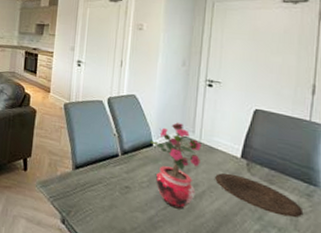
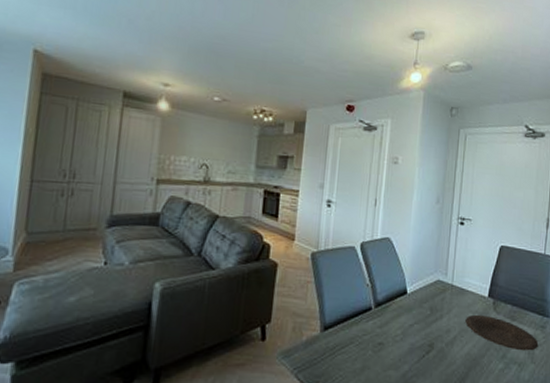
potted plant: present [149,122,202,209] -> none [403,266,454,360]

